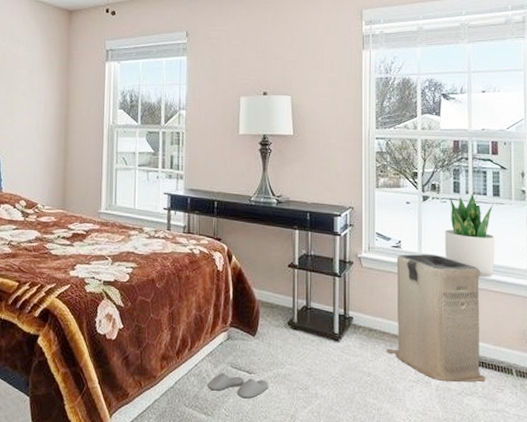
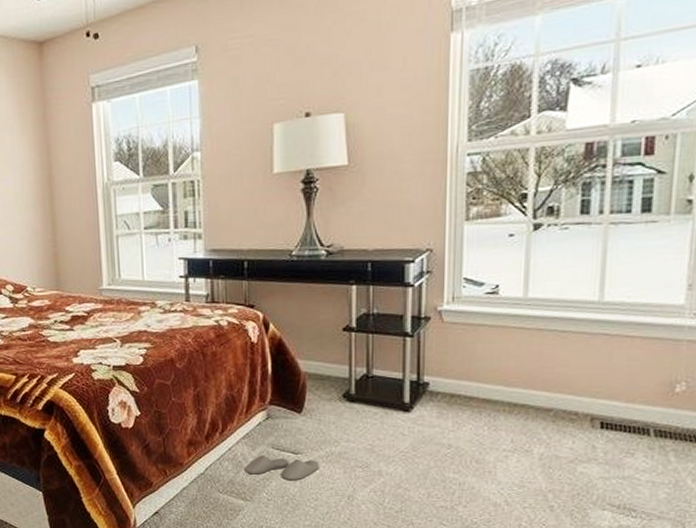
laundry basket: present [386,254,486,382] -> none [472,298,615,448]
planter: present [444,194,495,278] -> none [561,213,642,321]

